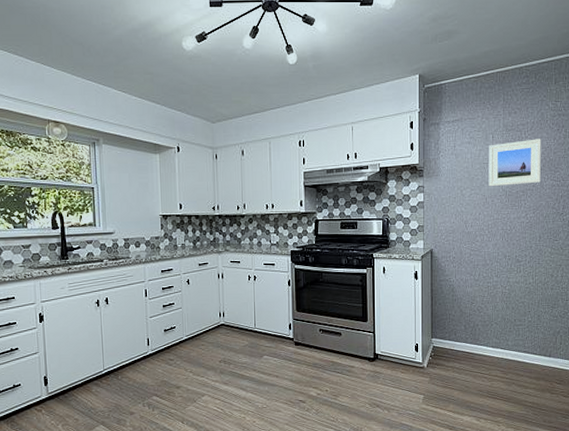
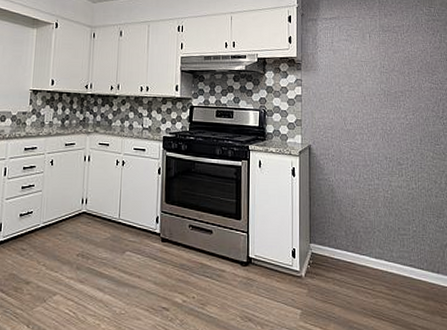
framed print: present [488,139,541,187] -> none [366,41,419,85]

